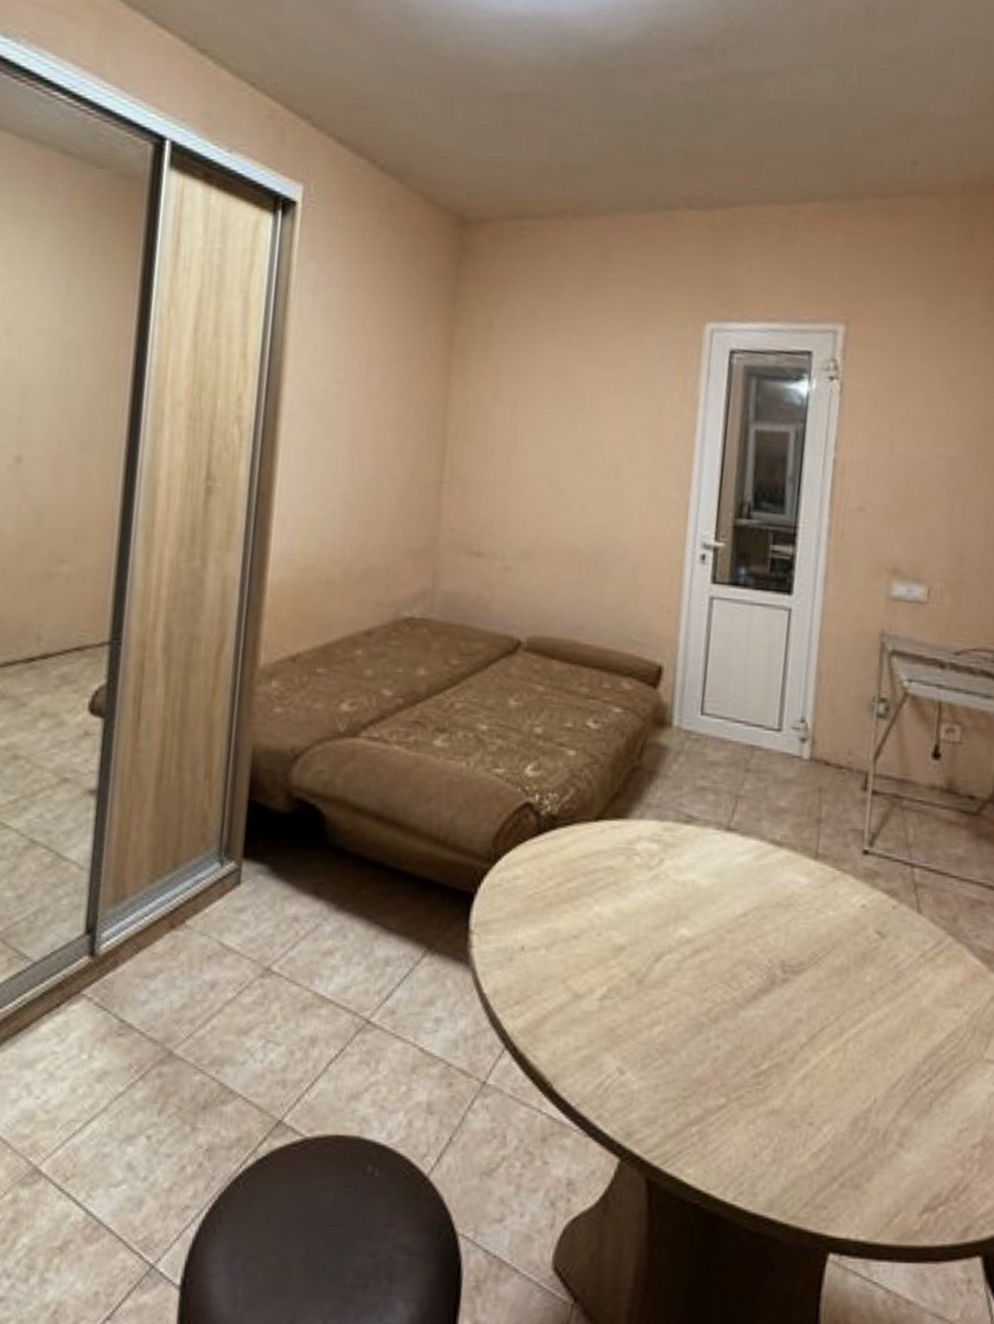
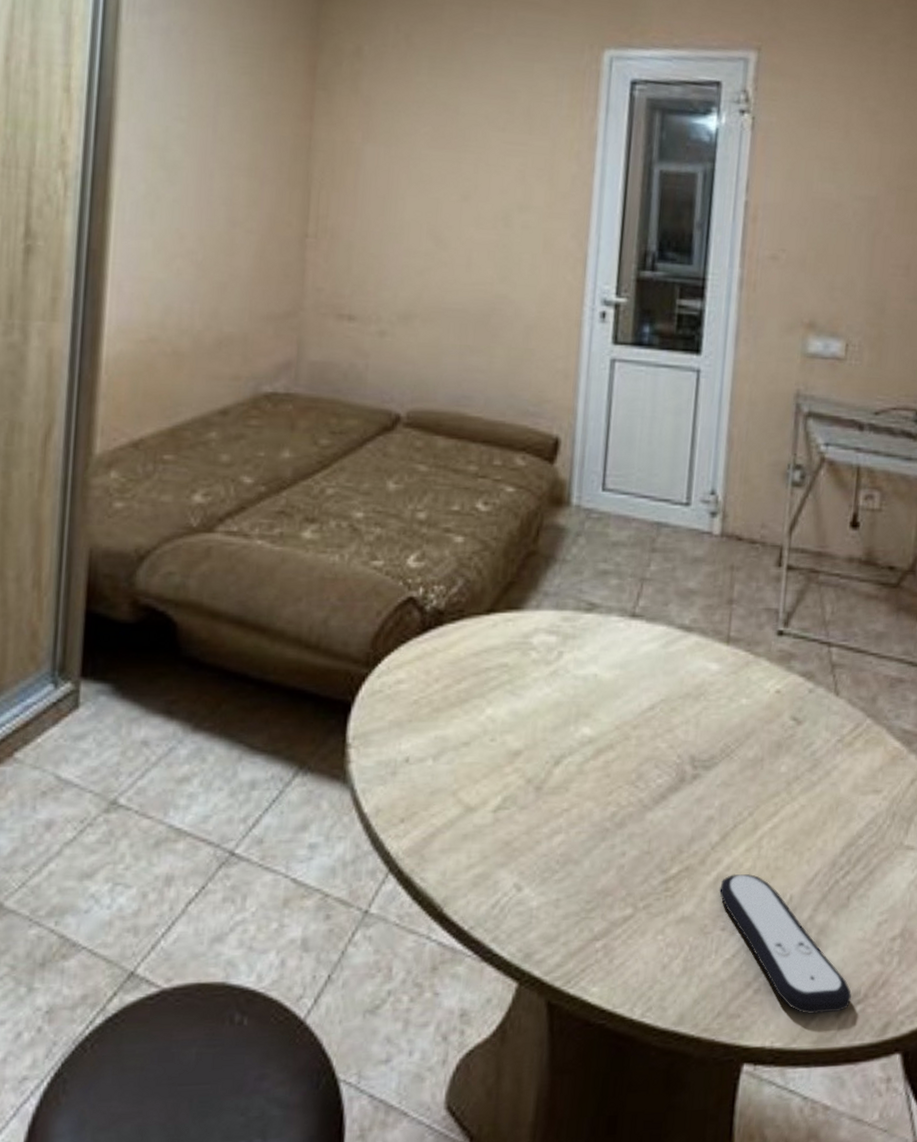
remote control: none [807,1073,933,1213] -> present [719,873,852,1015]

